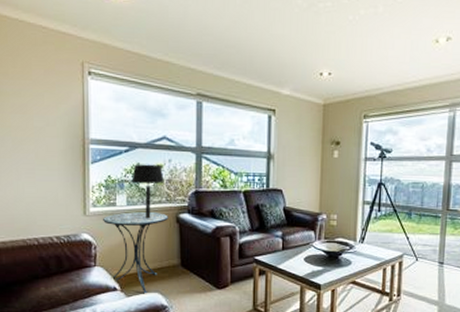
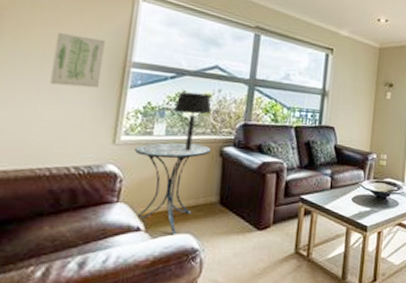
wall art: none [24,117,66,166] -> present [50,33,106,88]

